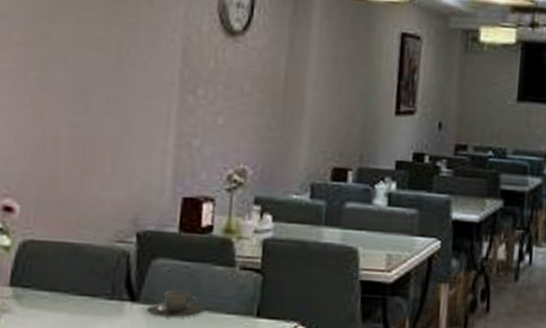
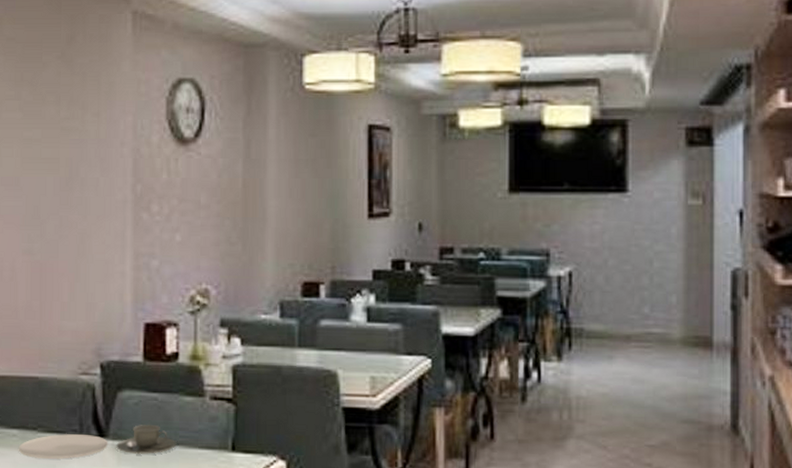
plate: none [48,297,140,321] -> present [18,434,109,459]

